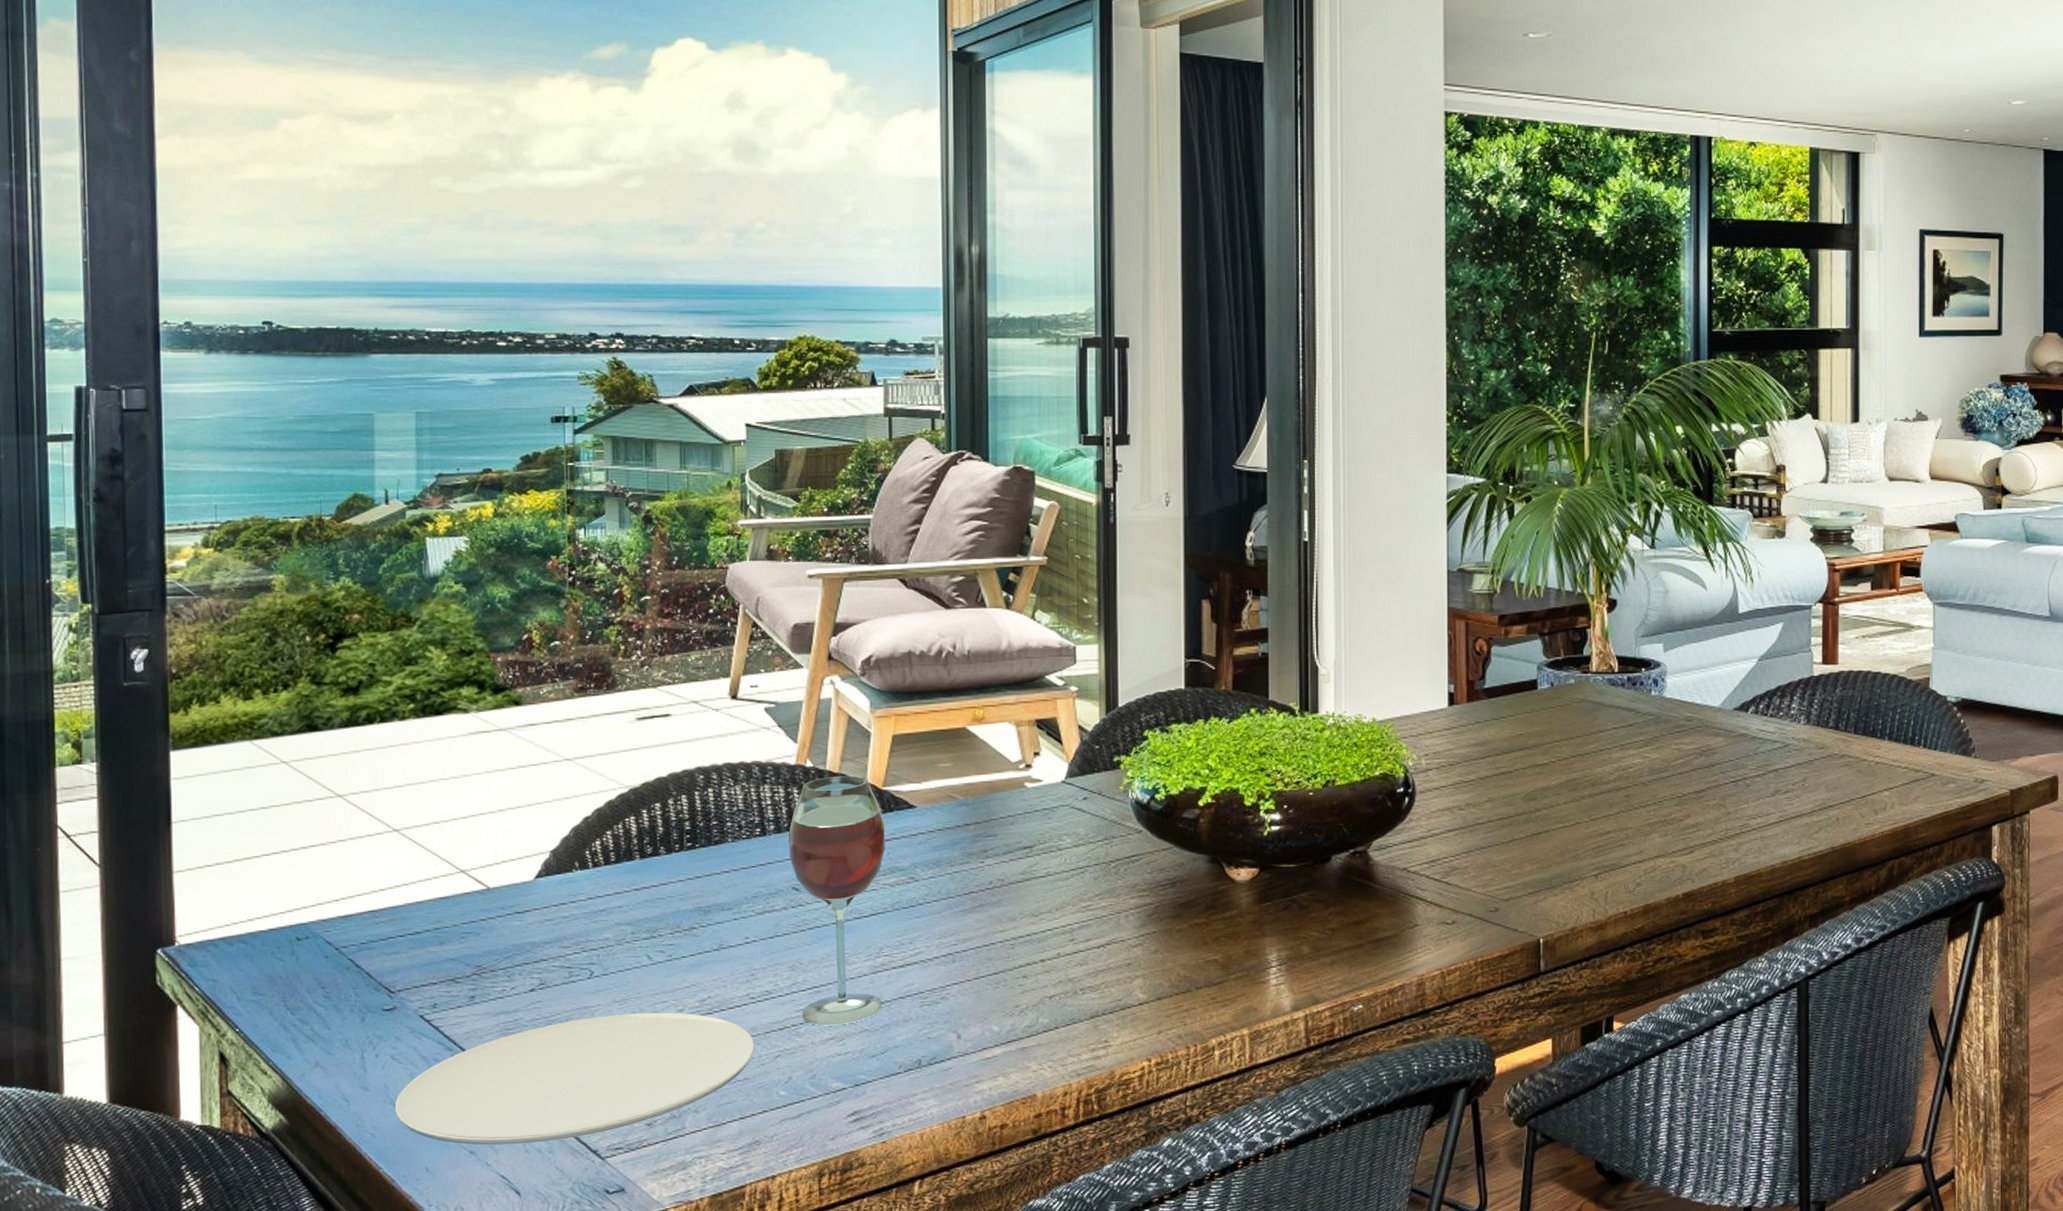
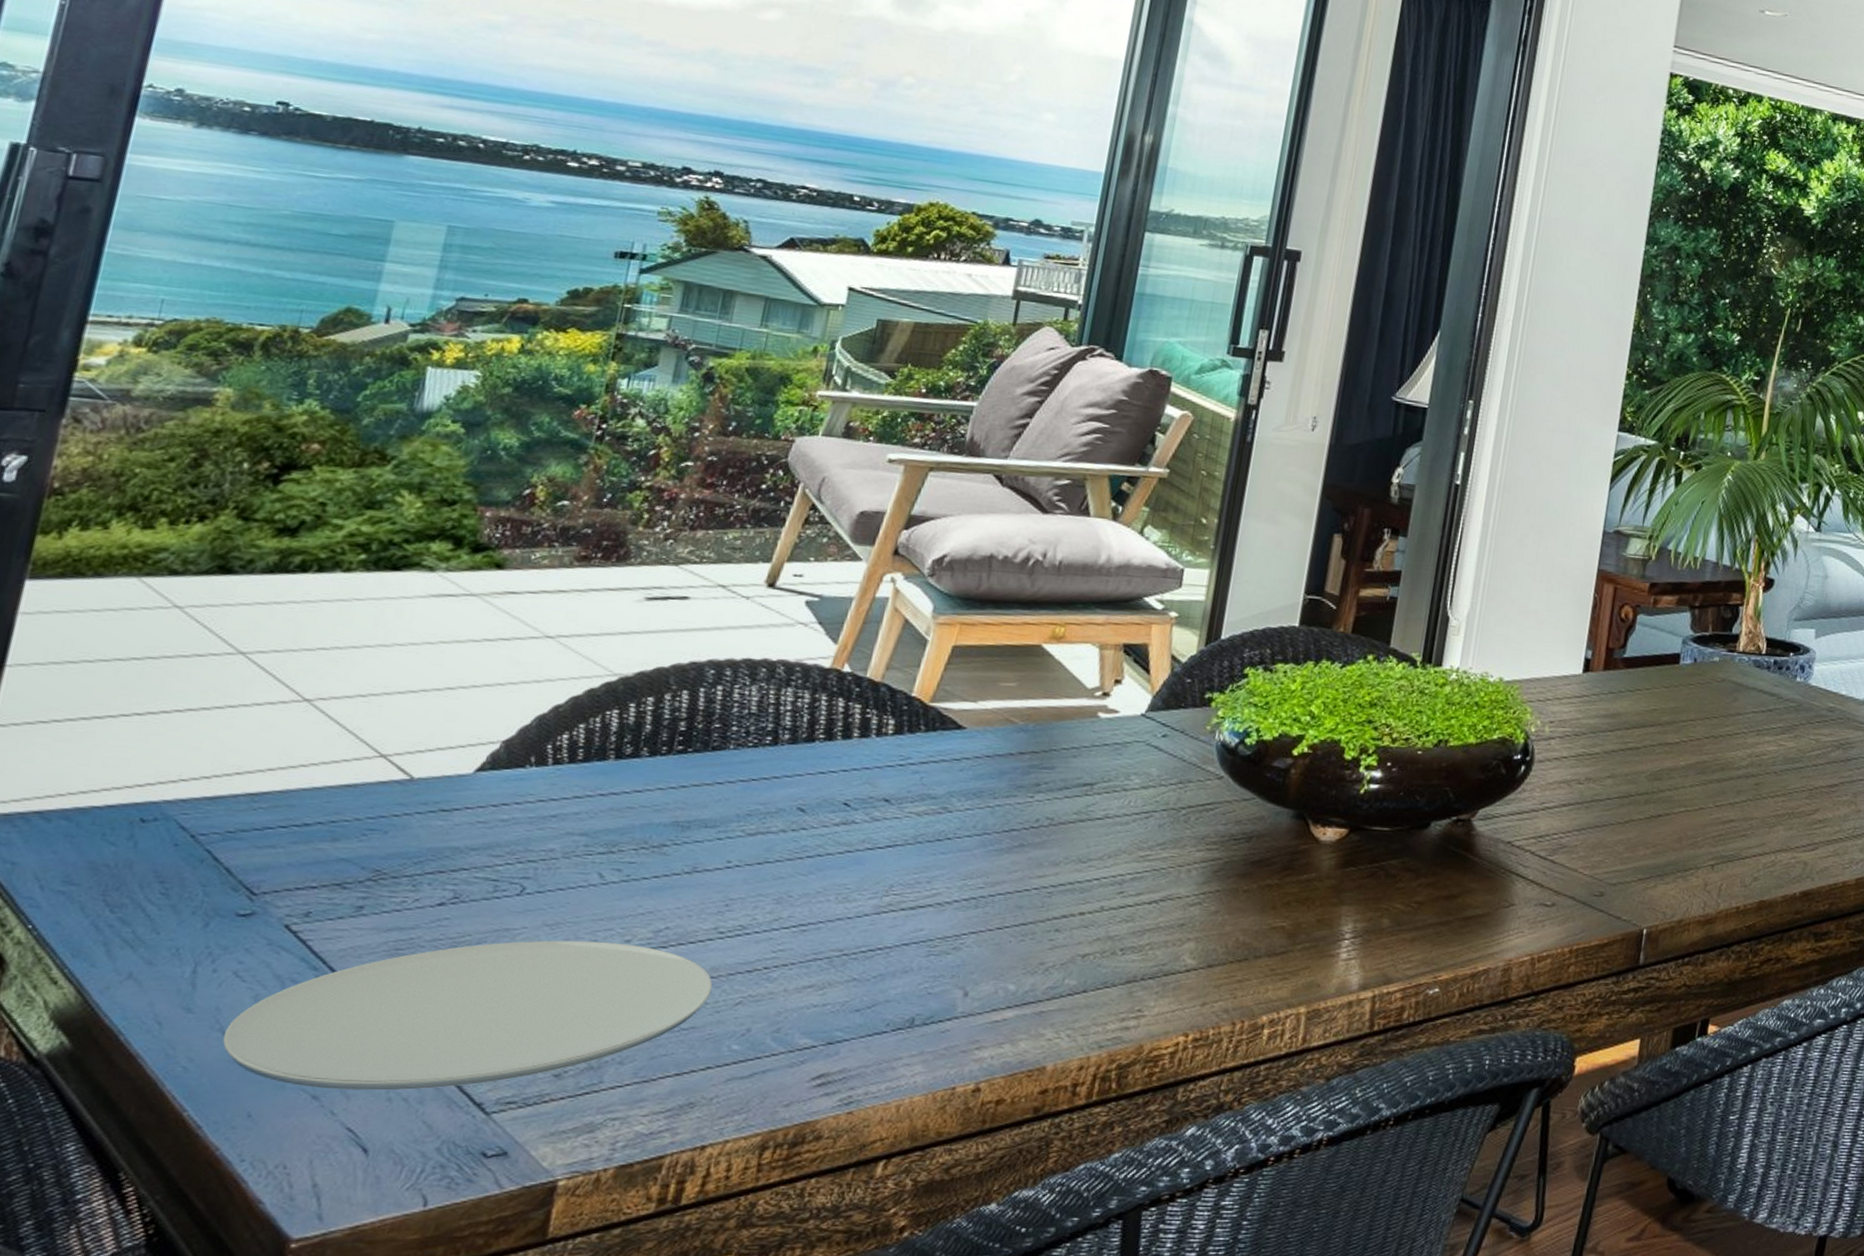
wineglass: present [789,775,886,1026] -> none [779,685,924,972]

